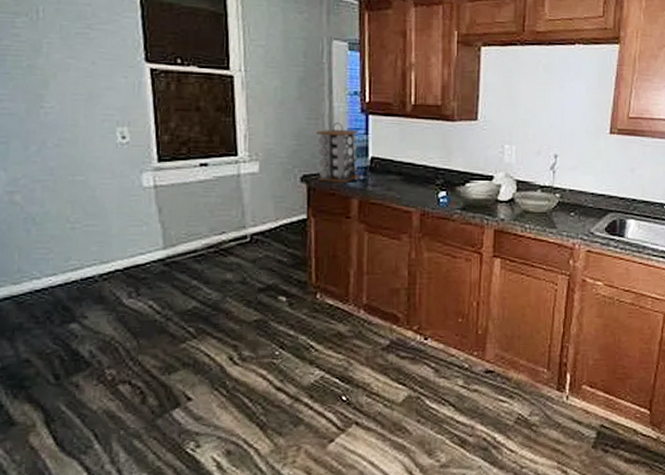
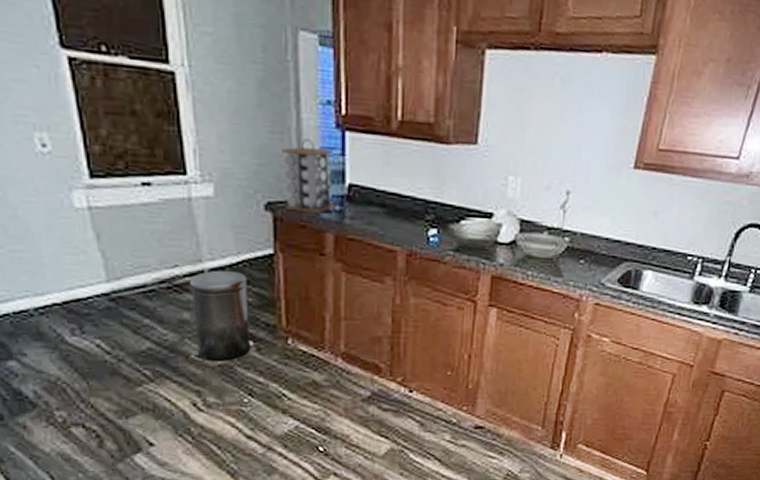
pedal bin: none [230,234,287,318] -> present [189,270,252,362]

